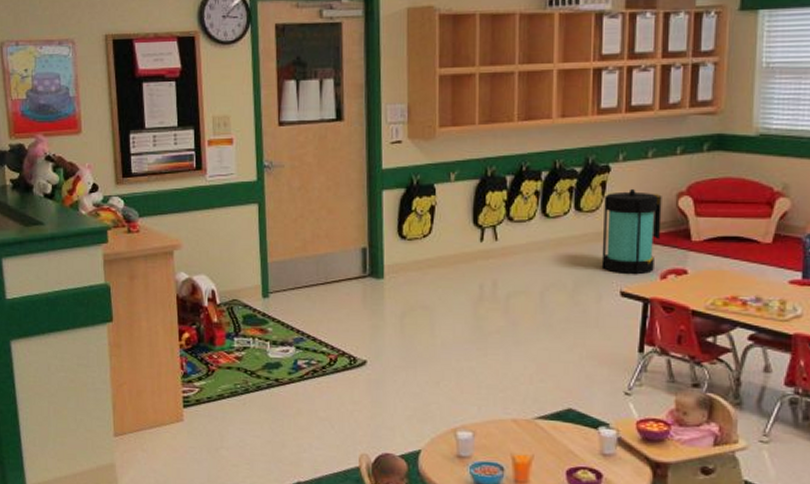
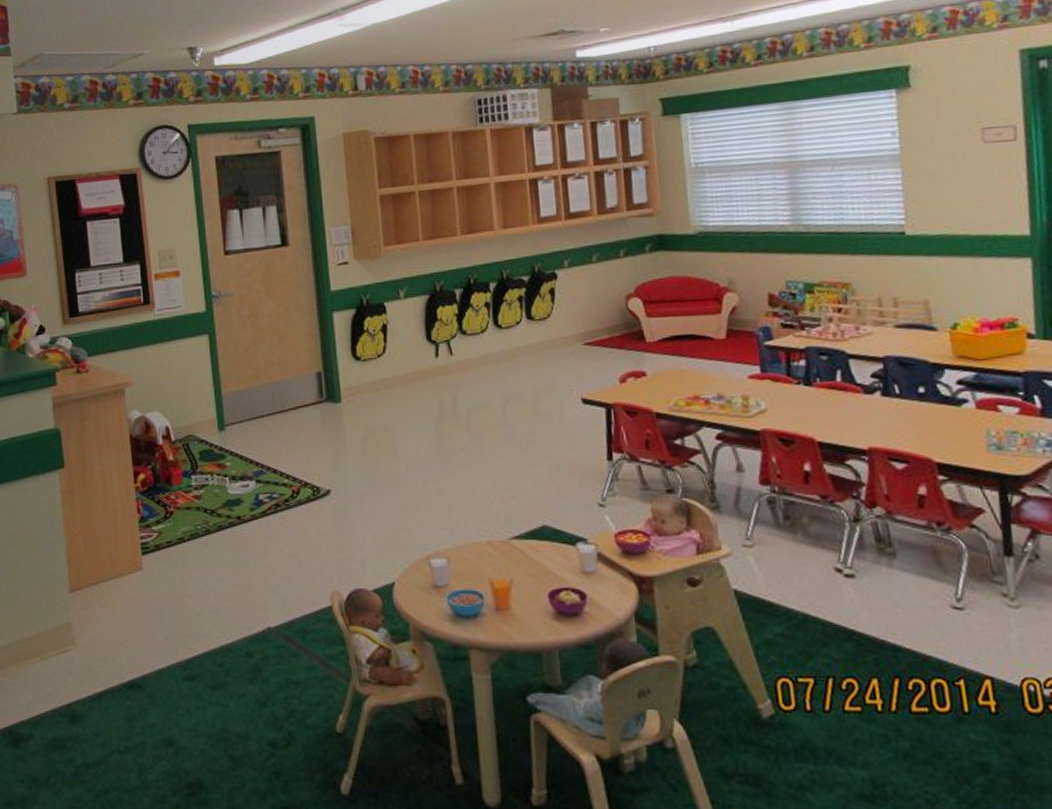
lantern: present [601,188,662,275] -> none [554,293,615,381]

